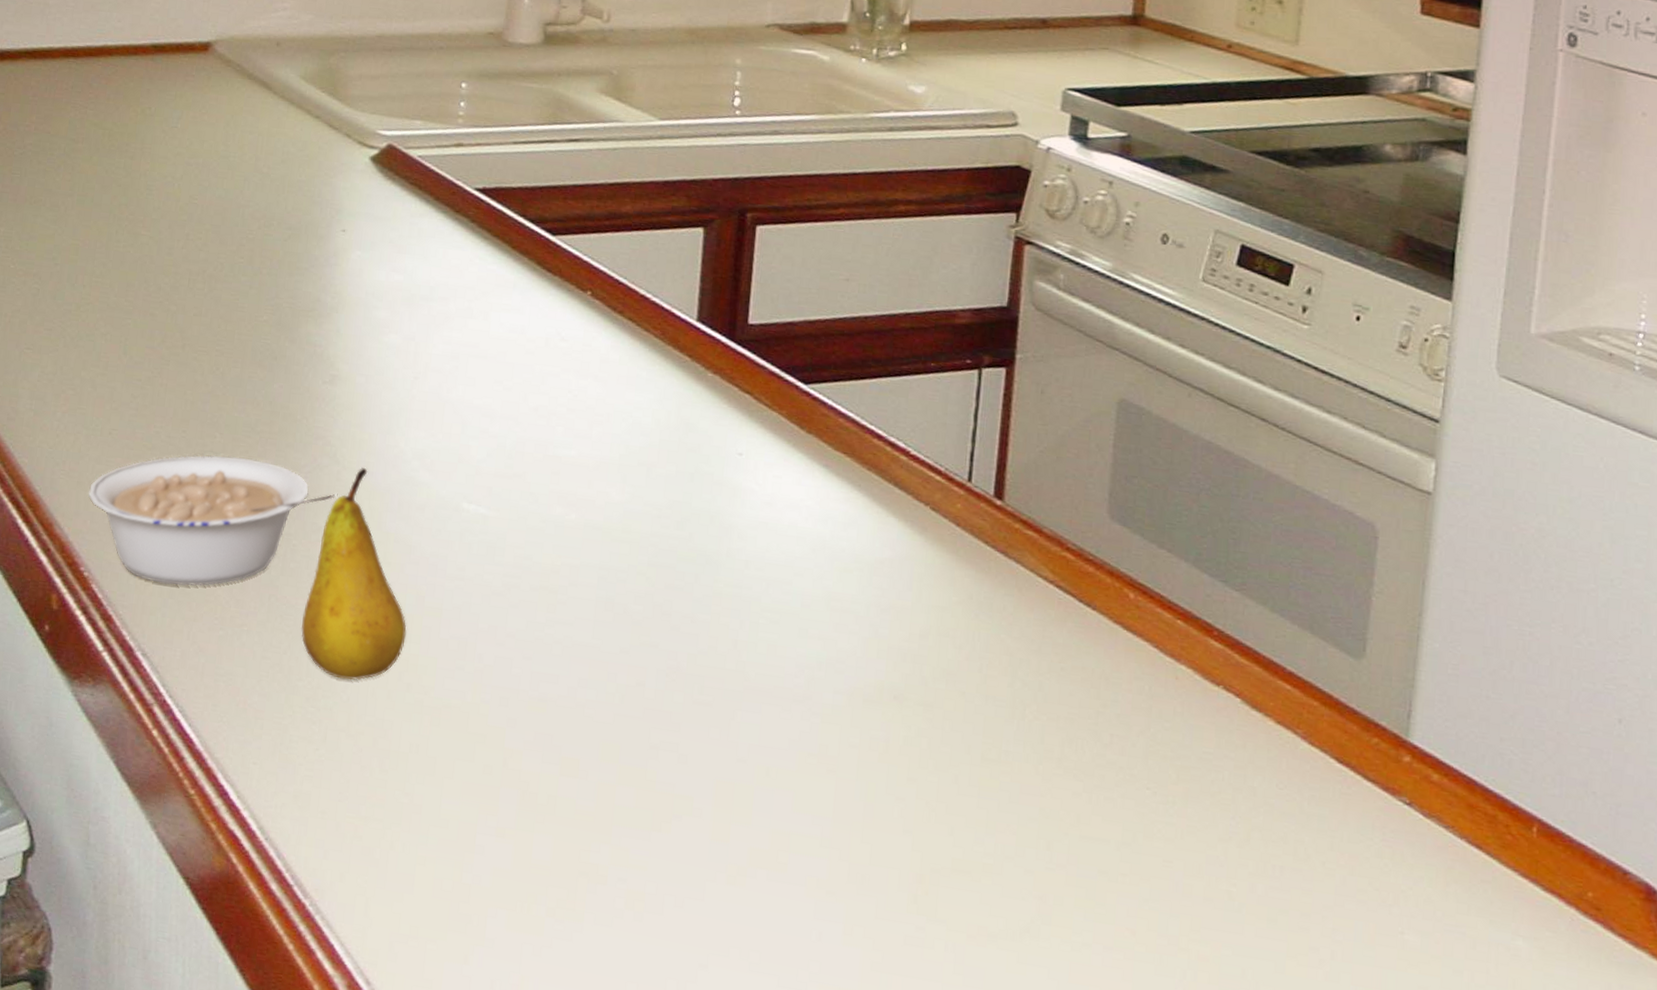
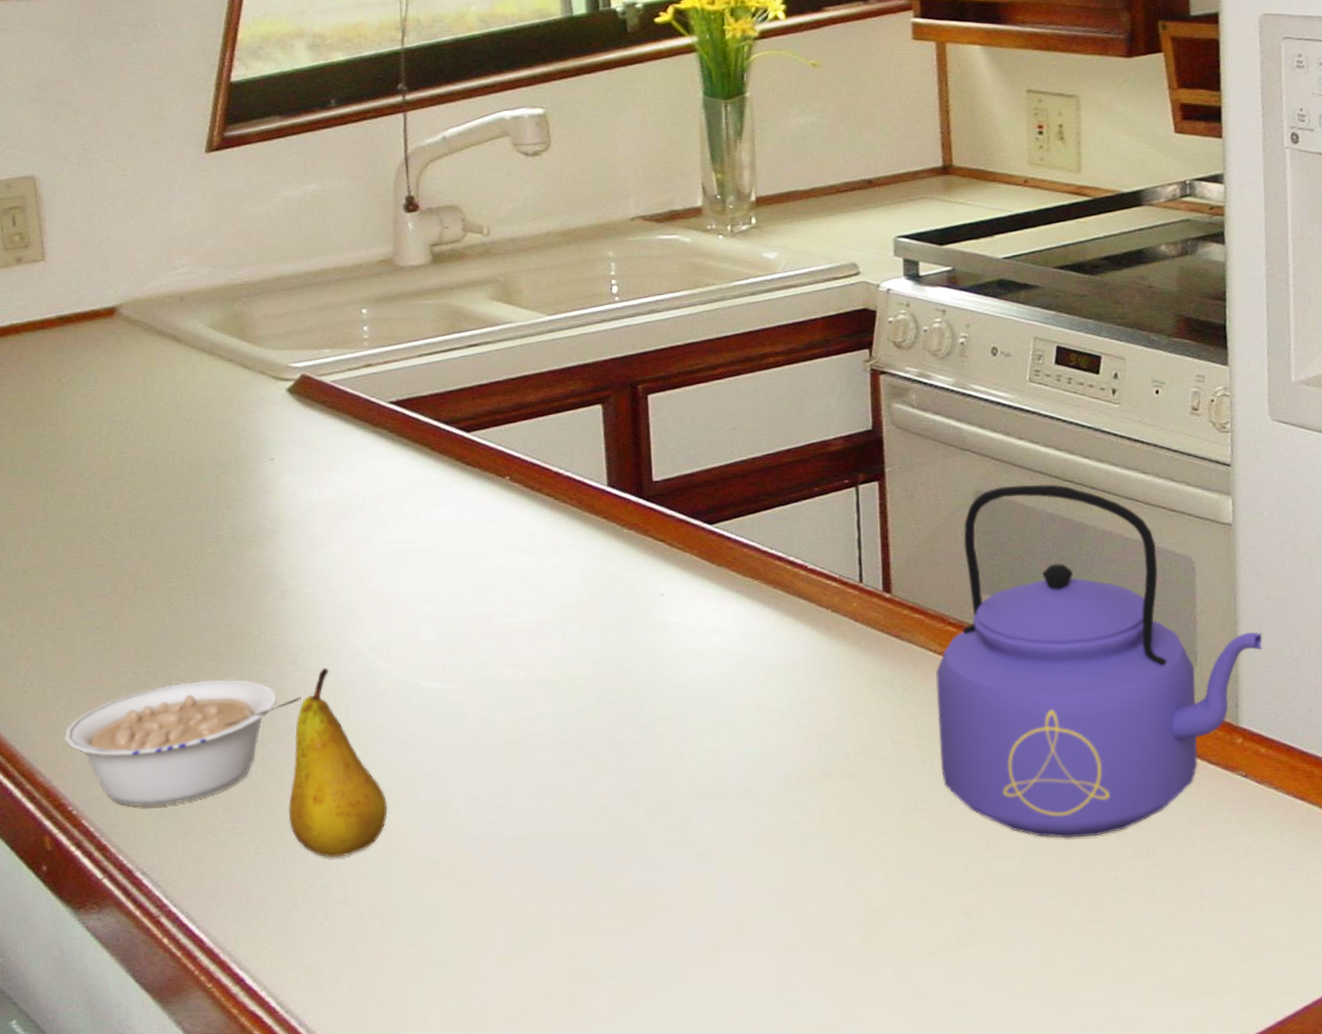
kettle: none [1034,398,1453,838] -> present [936,484,1263,838]

